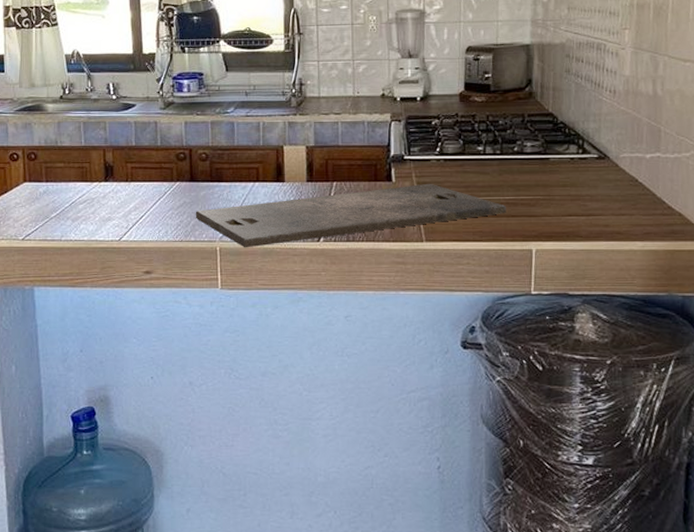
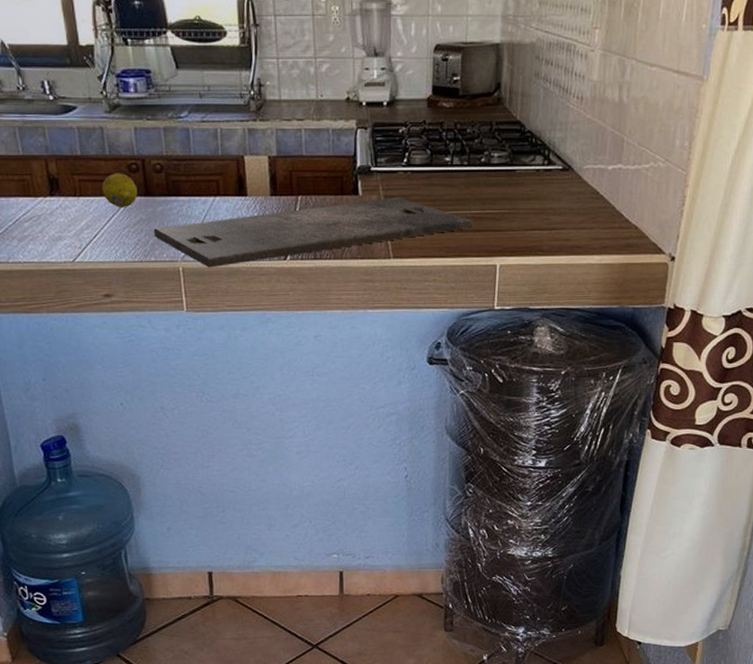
fruit: none [152,161,183,193] -> present [102,173,138,209]

